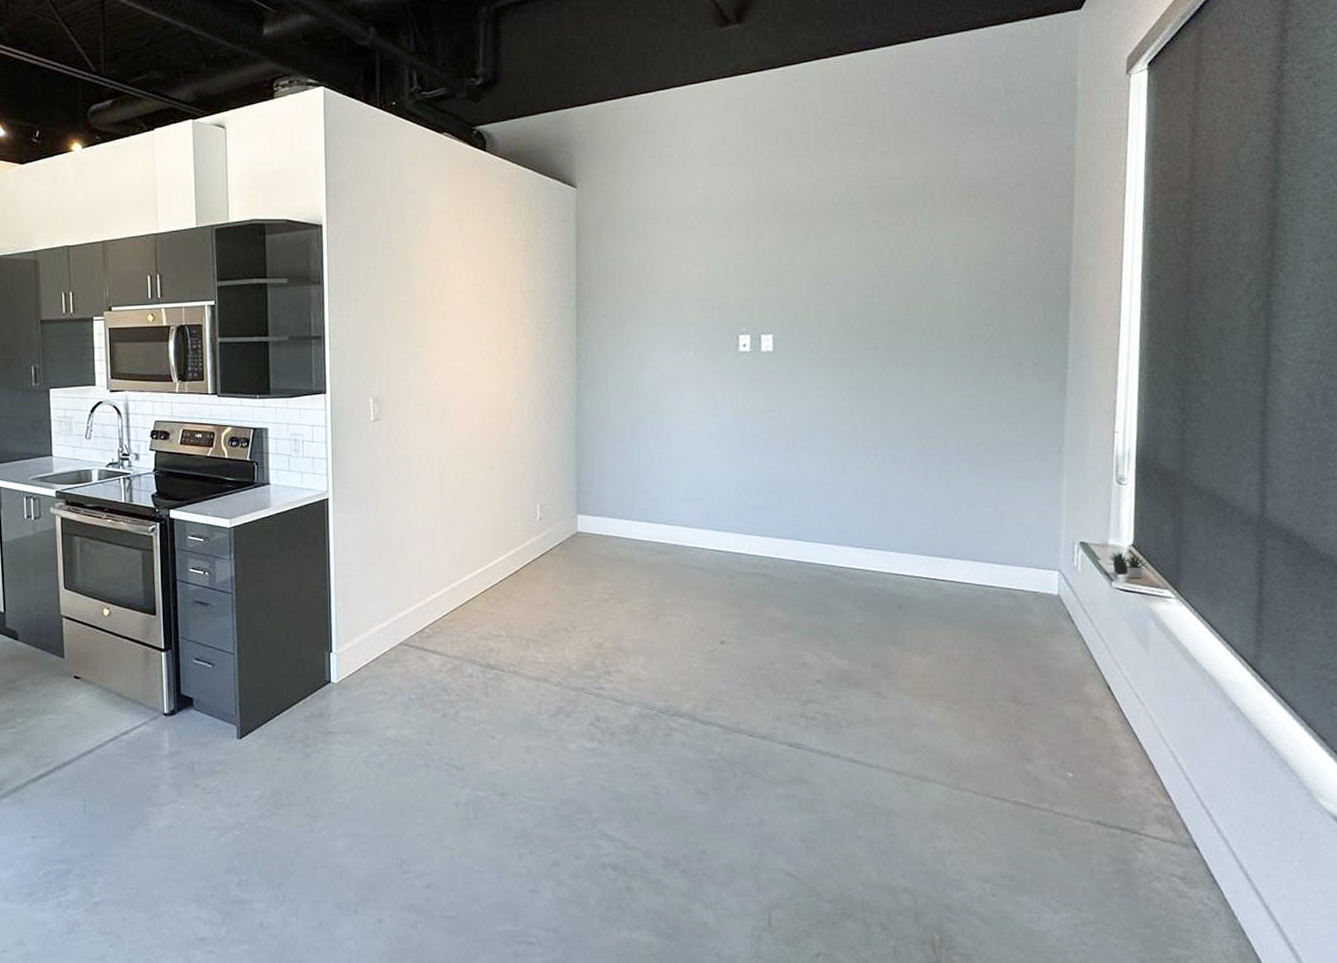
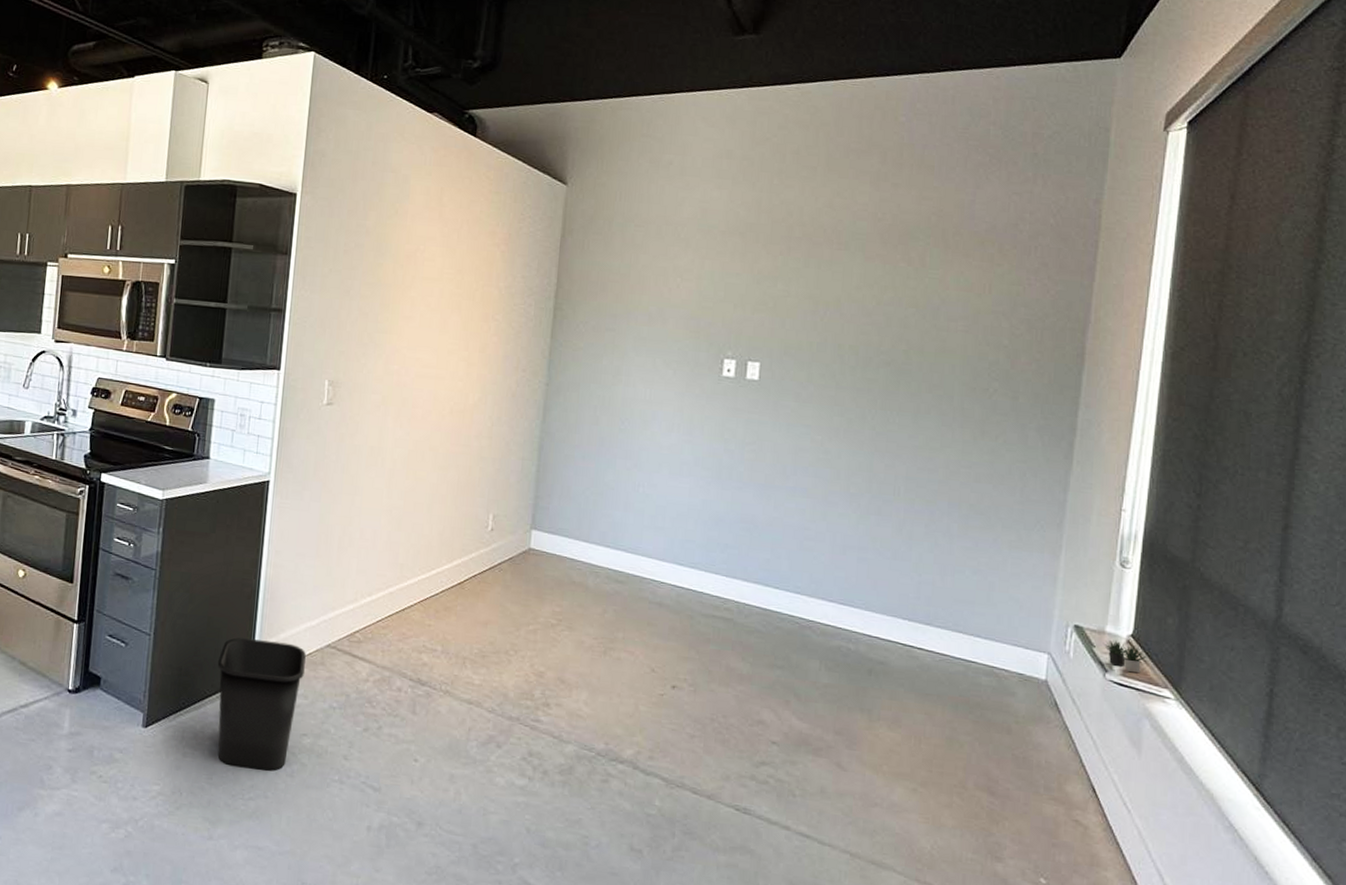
waste bin: none [300,646,381,764] -> present [217,637,306,771]

